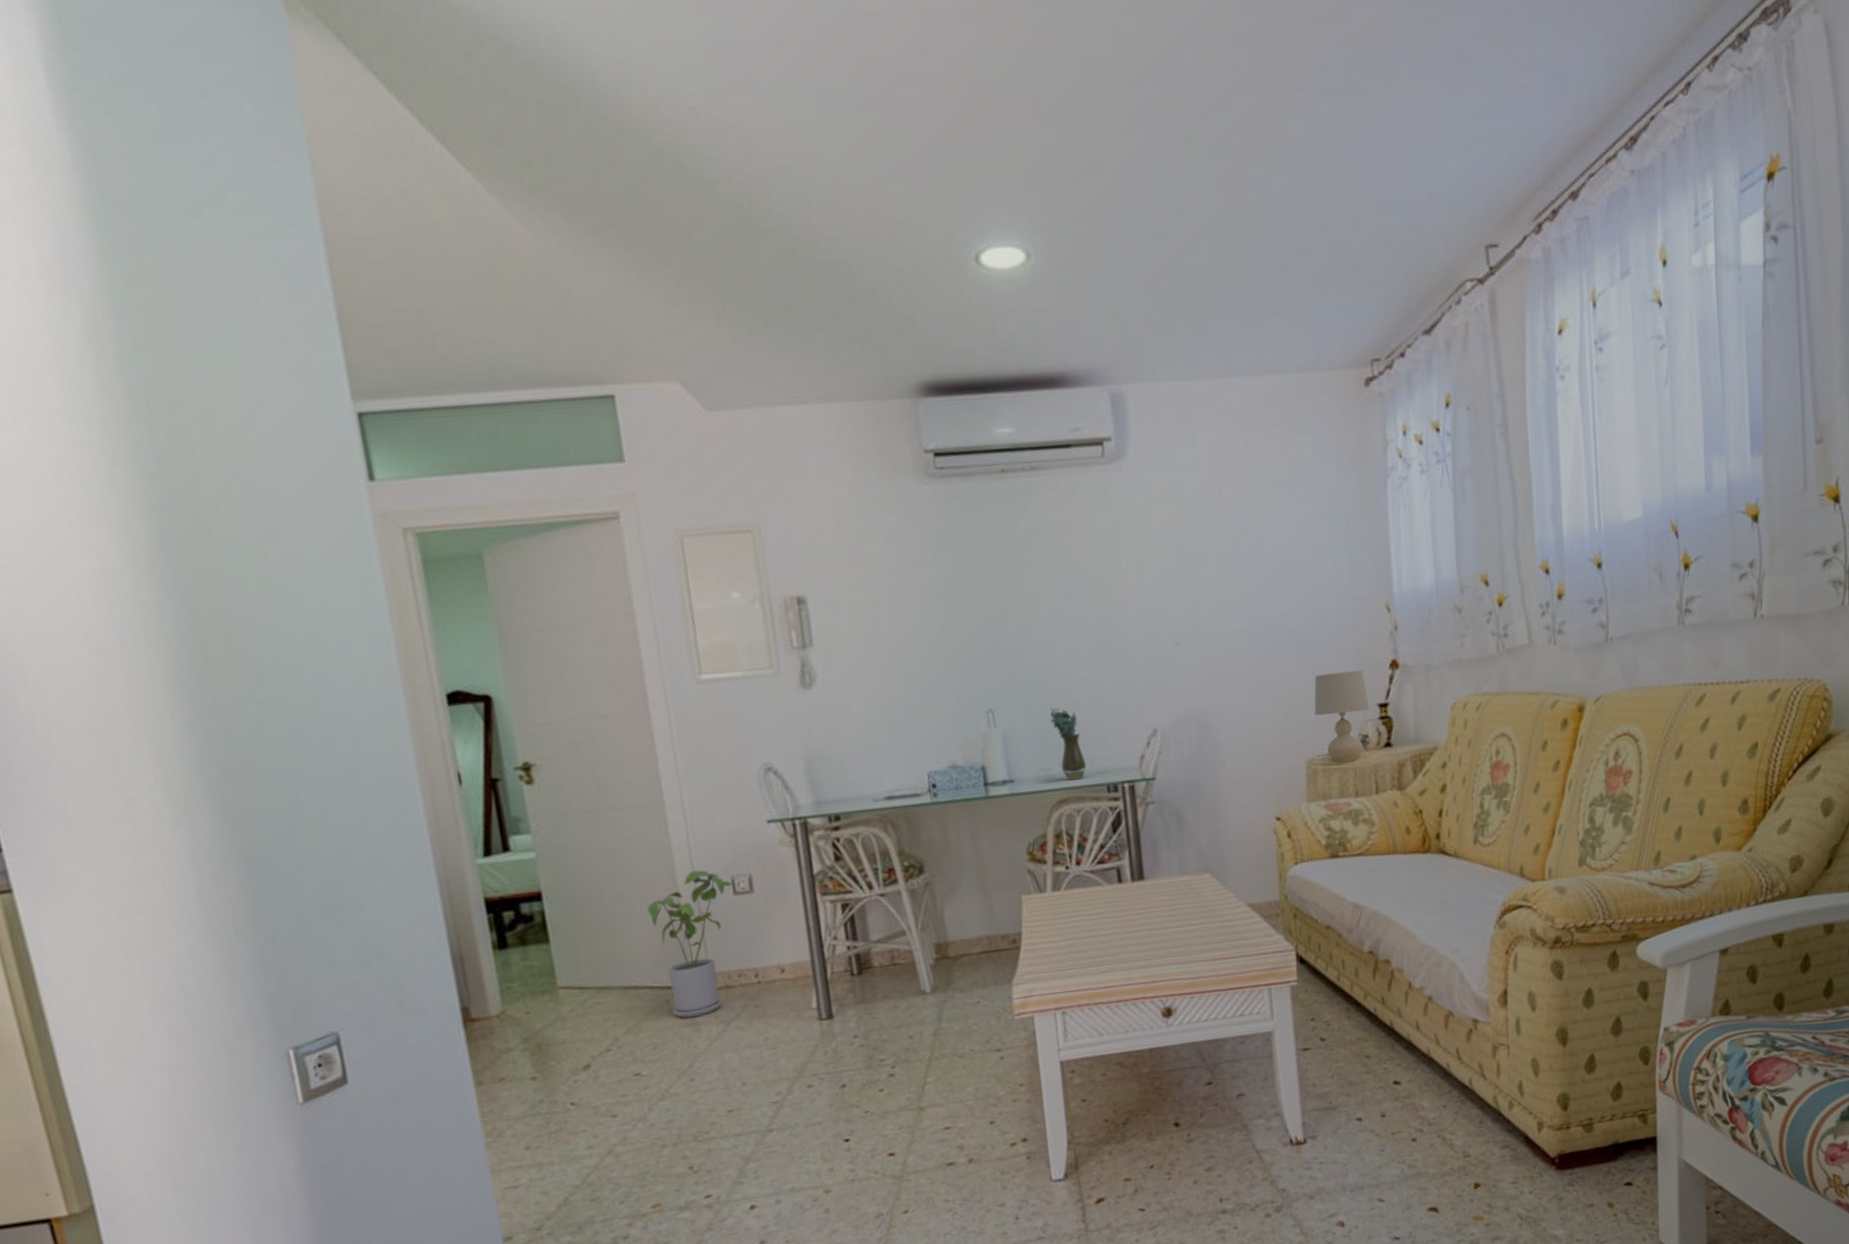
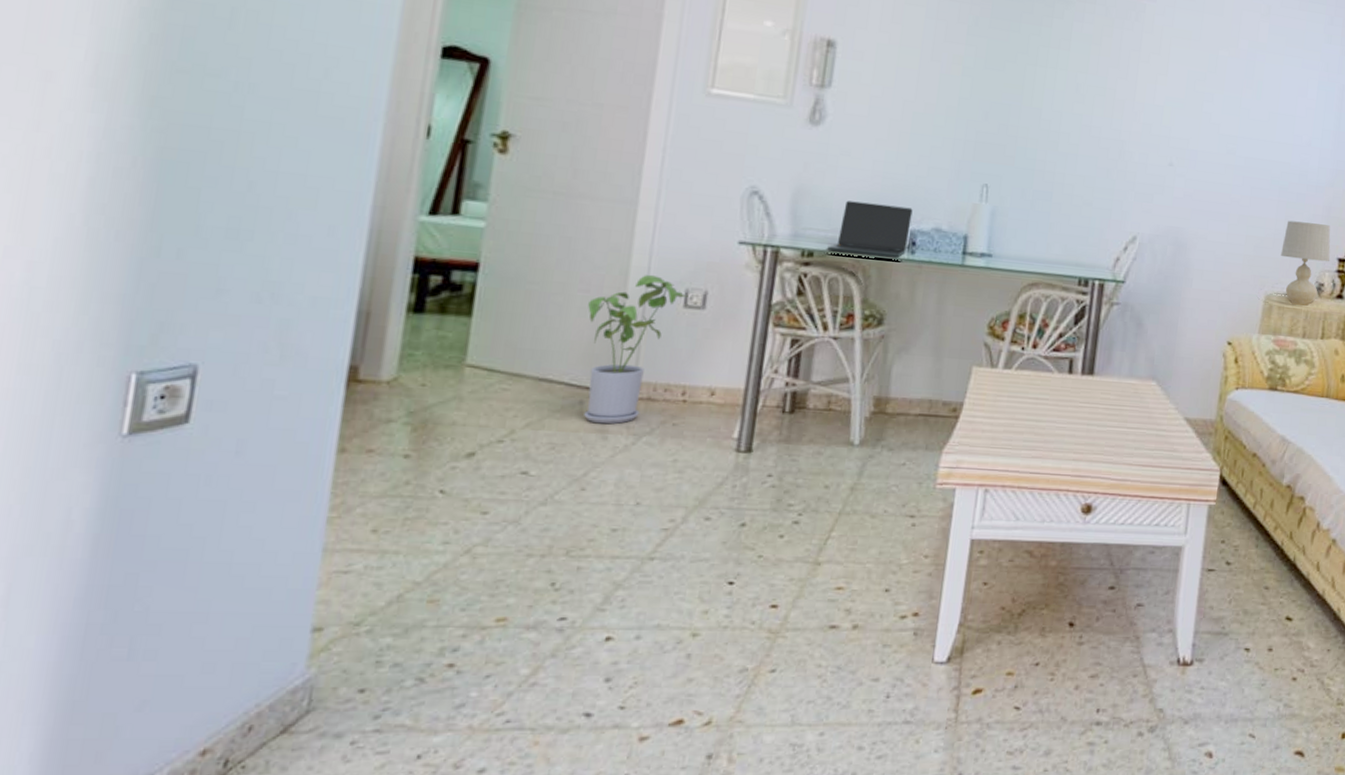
laptop: none [851,750,928,810] -> present [827,200,913,257]
vase: present [1050,708,1087,781] -> none [1039,196,1065,268]

